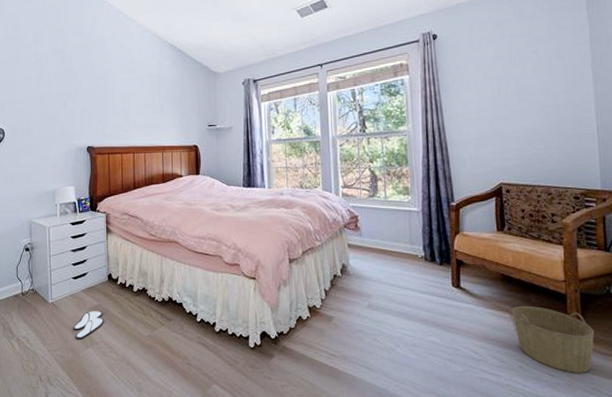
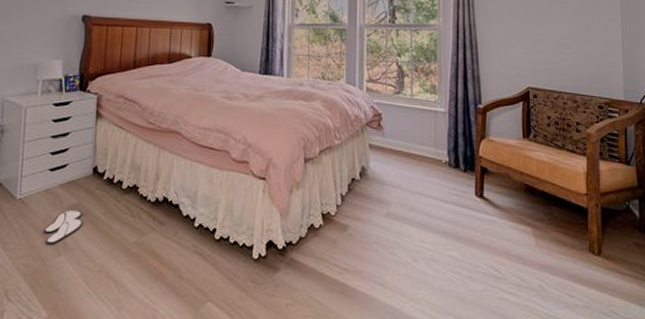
basket: present [512,305,595,373] -> none [534,219,614,294]

